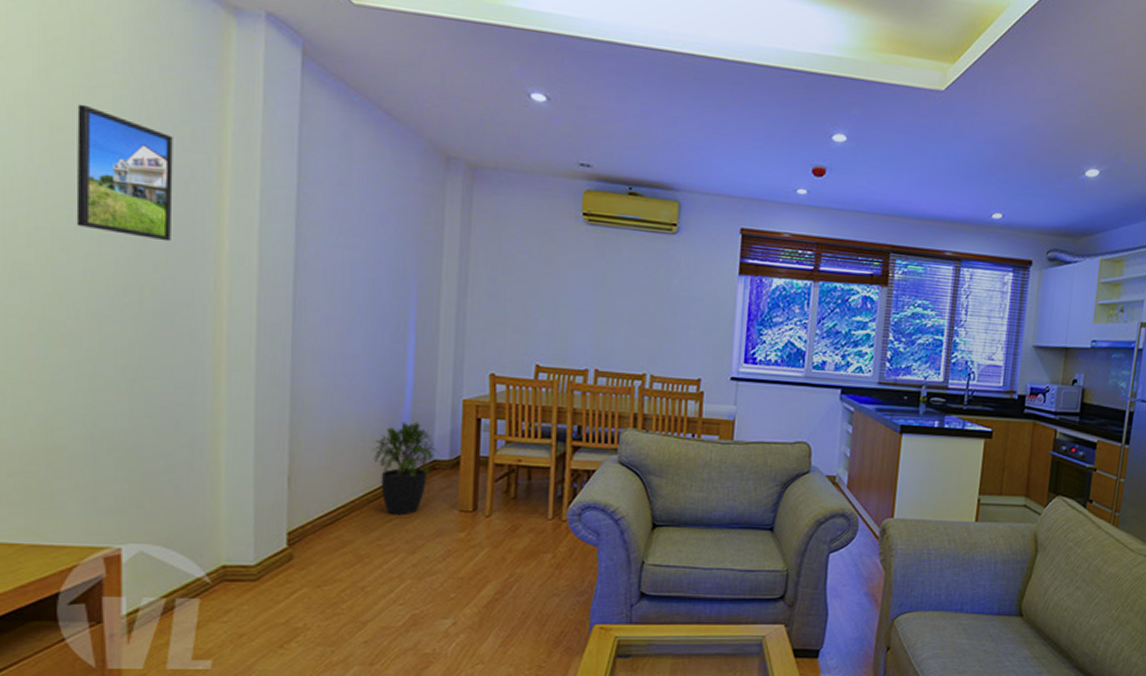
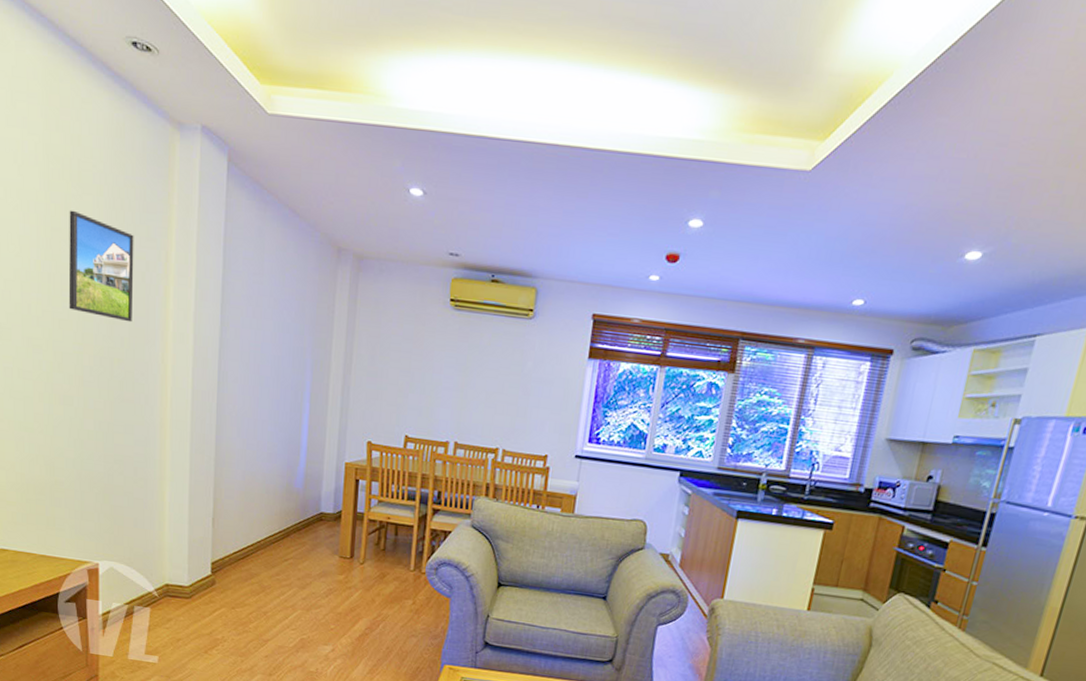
potted plant: present [371,421,439,516] -> none [274,478,325,557]

